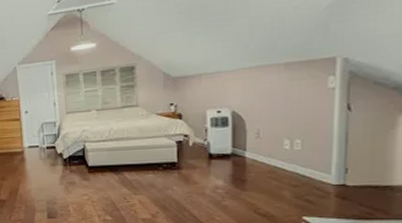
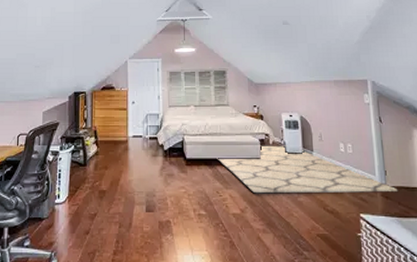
rug: none [124,146,362,199] -> present [217,145,398,194]

